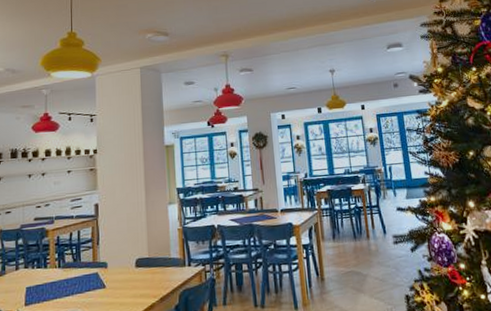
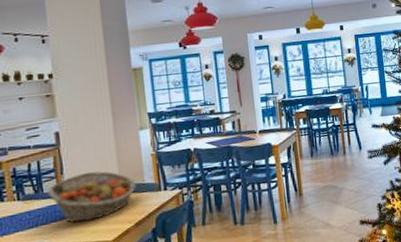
fruit basket: none [85,243,163,294] -> present [48,171,136,223]

